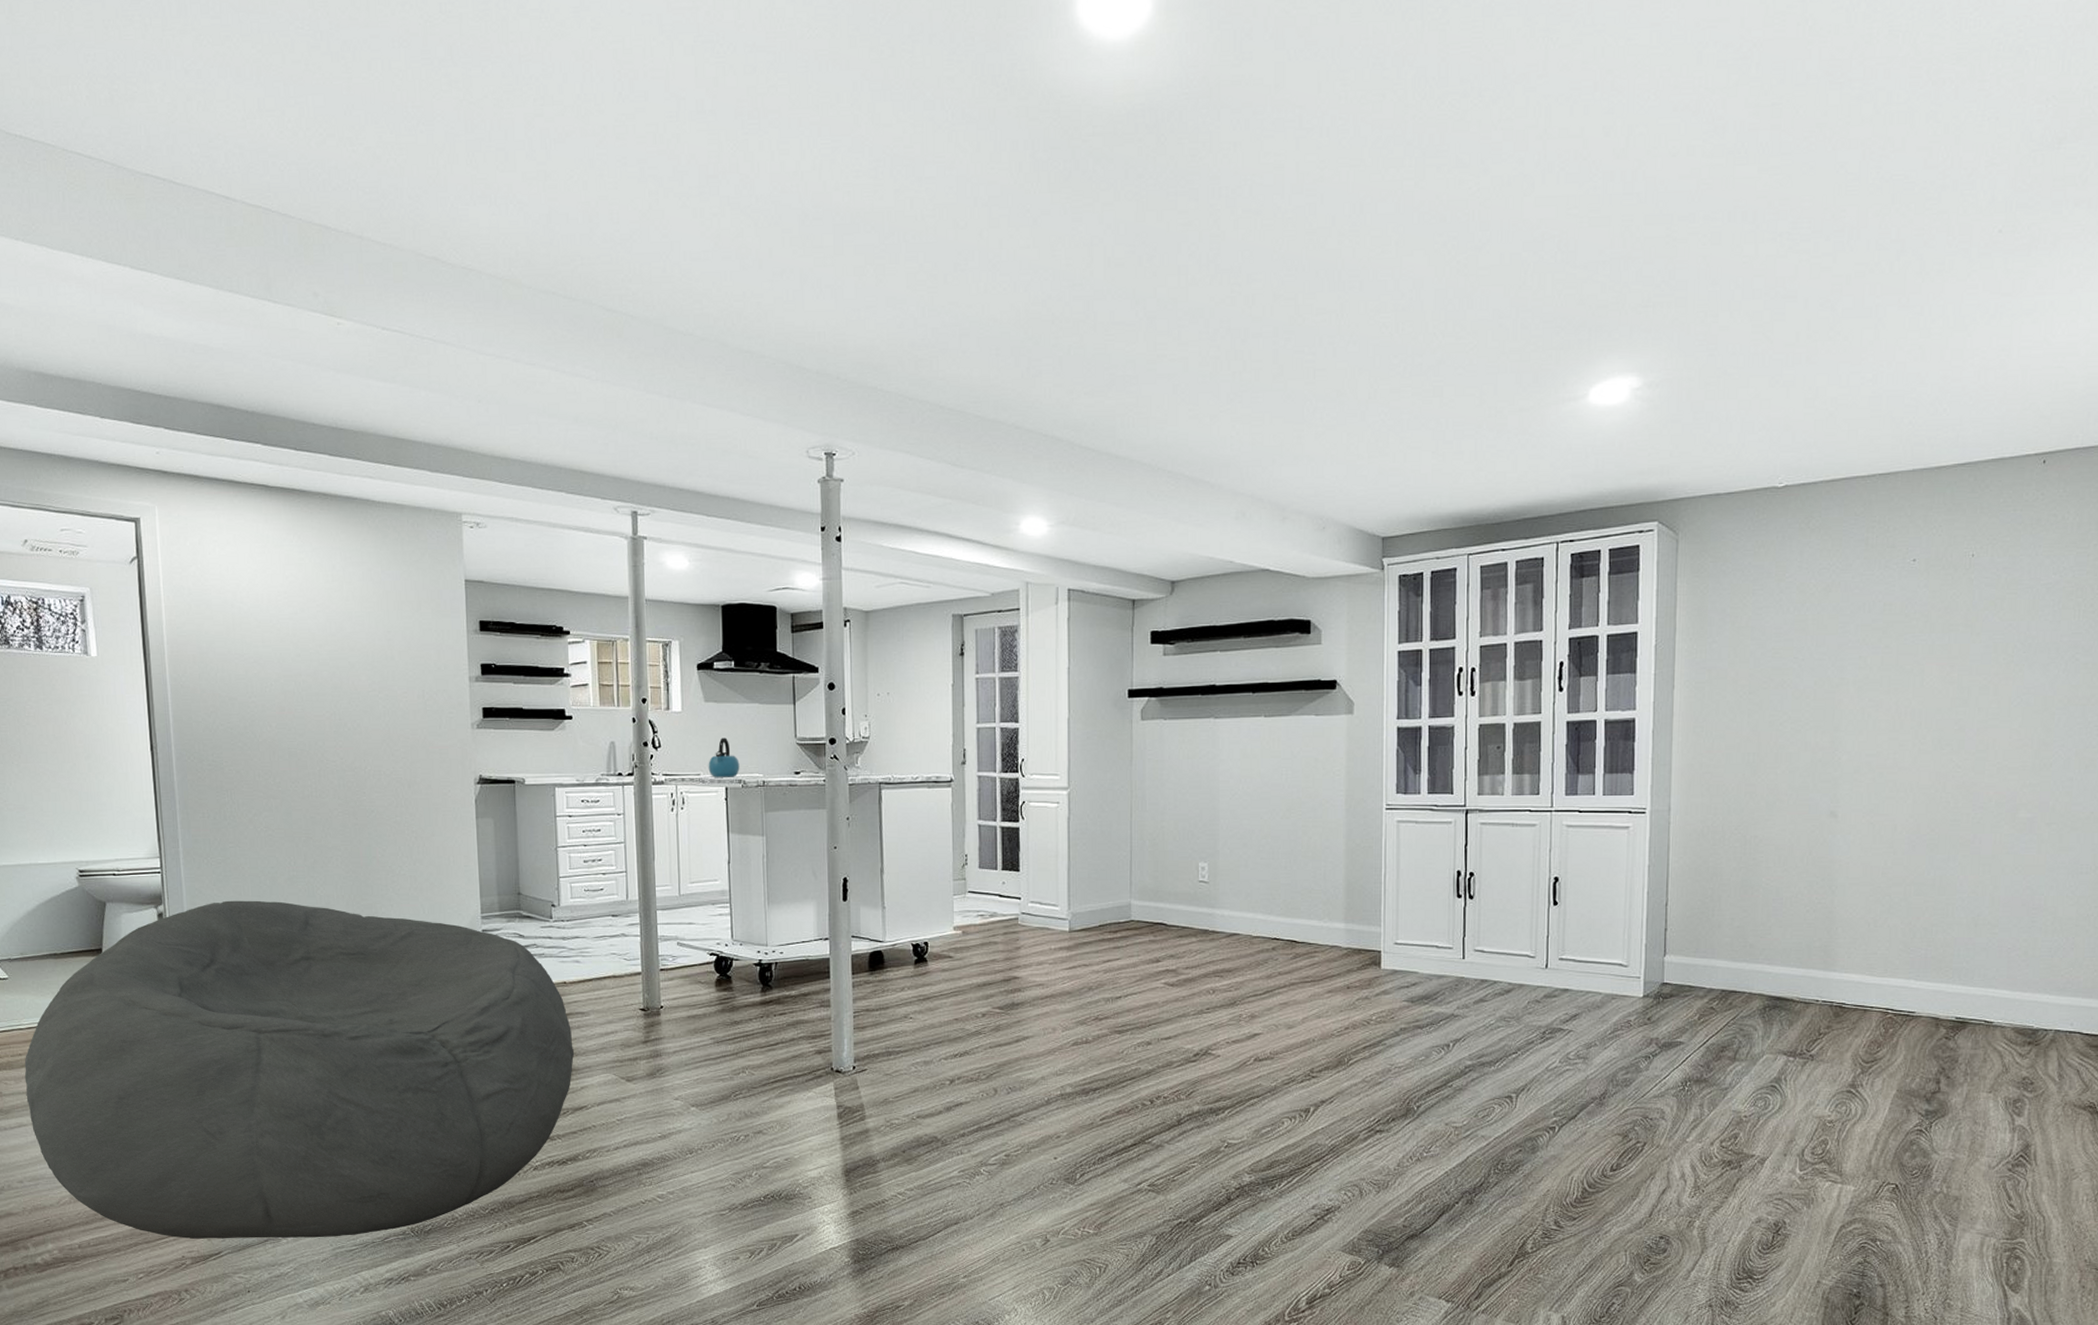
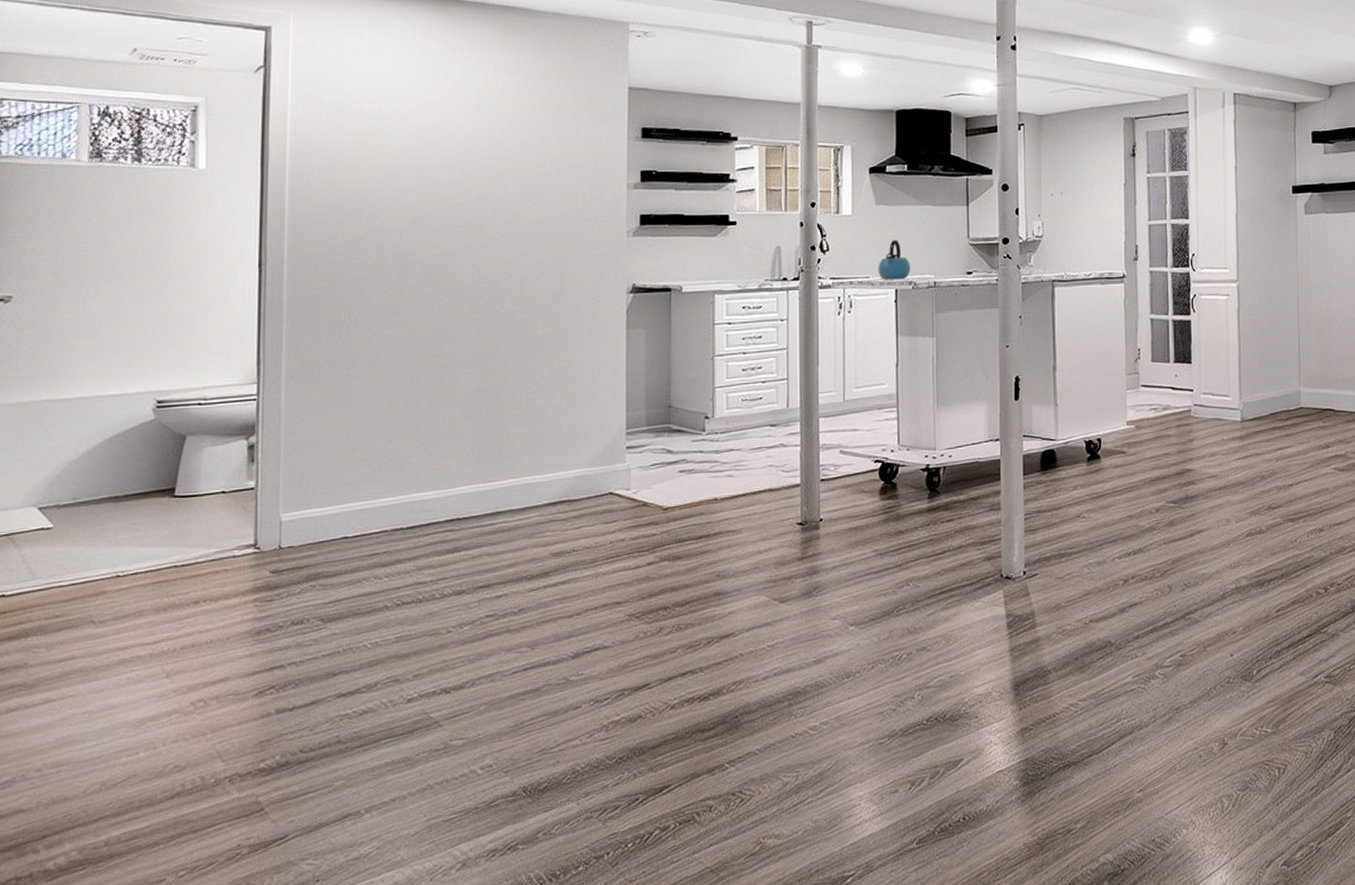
bean bag chair: present [24,900,575,1239] -> none [58,425,723,823]

